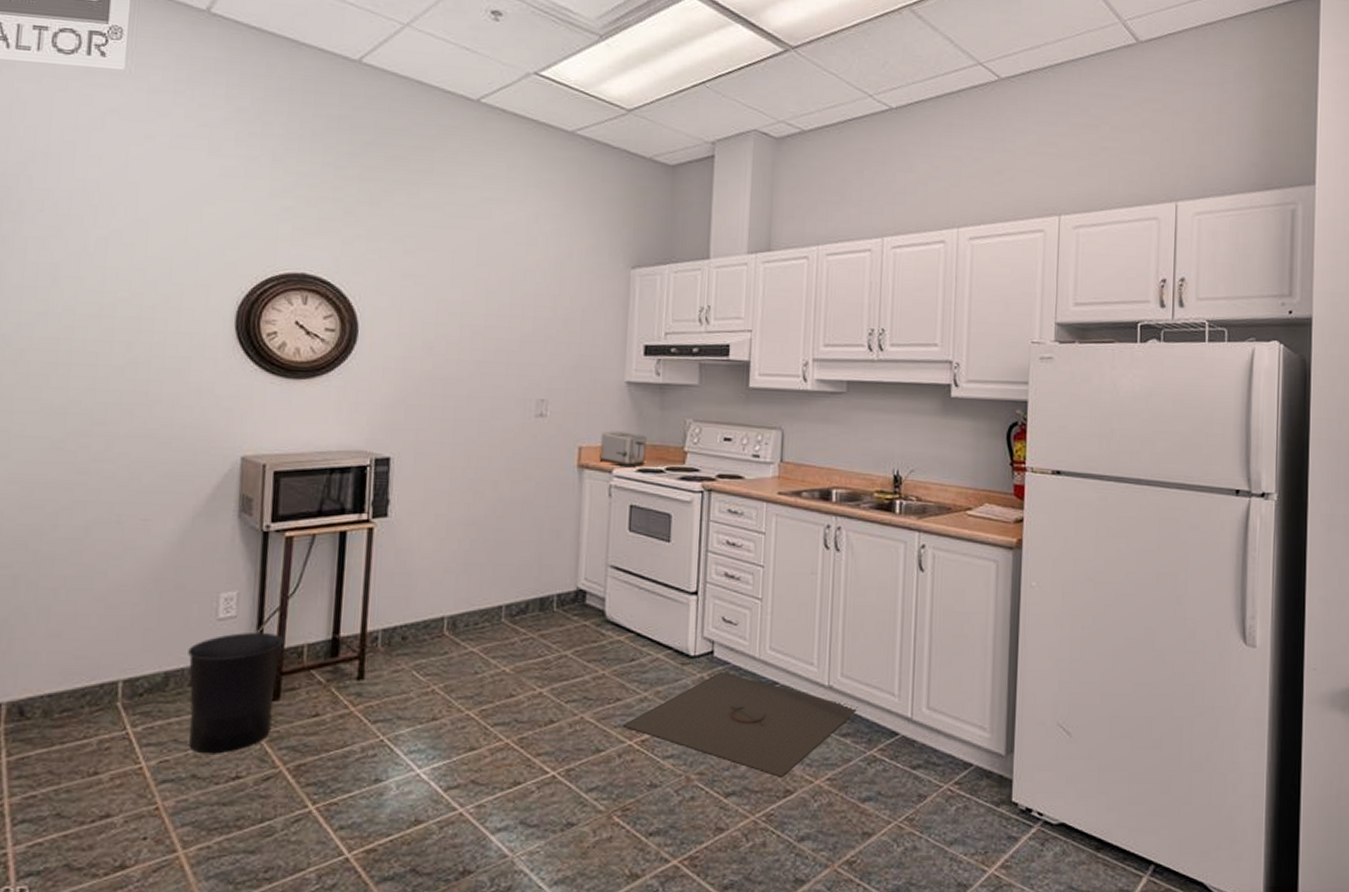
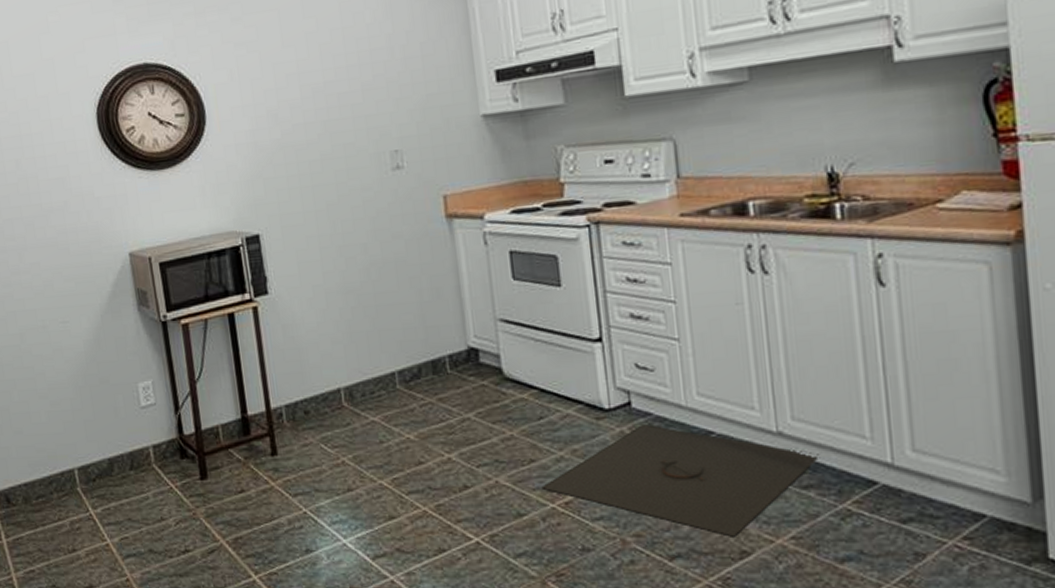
waste bin: present [188,633,284,753] -> none [123,417,206,529]
toaster: present [599,430,648,468] -> none [464,170,518,211]

